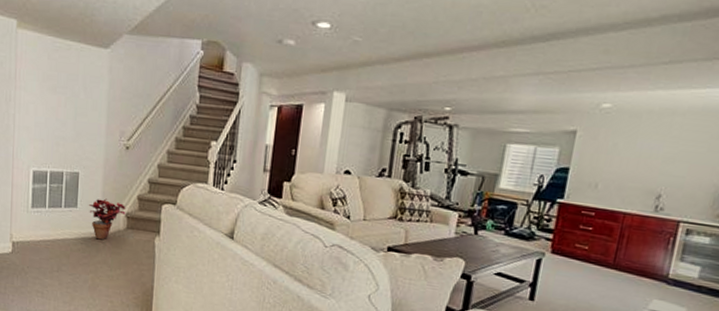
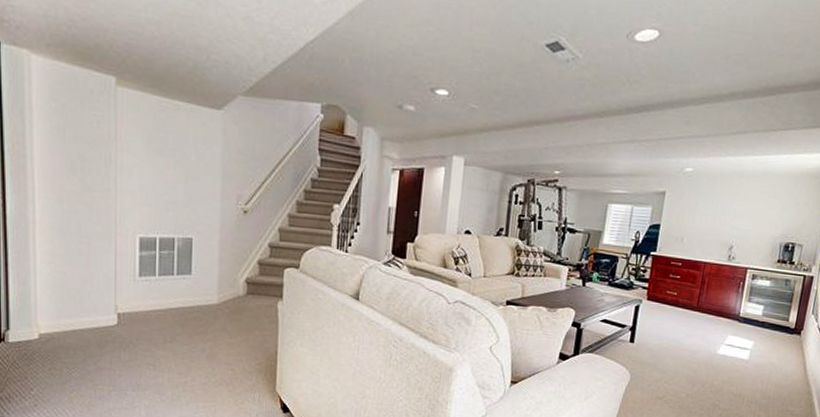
potted plant: present [88,198,126,240] -> none [203,264,246,307]

